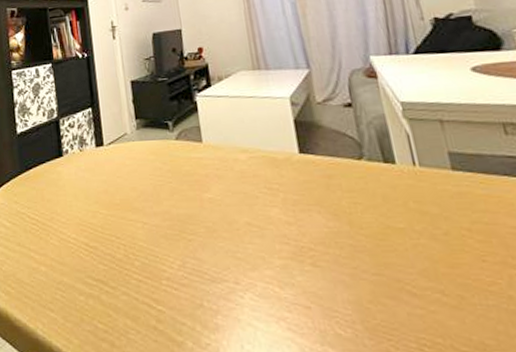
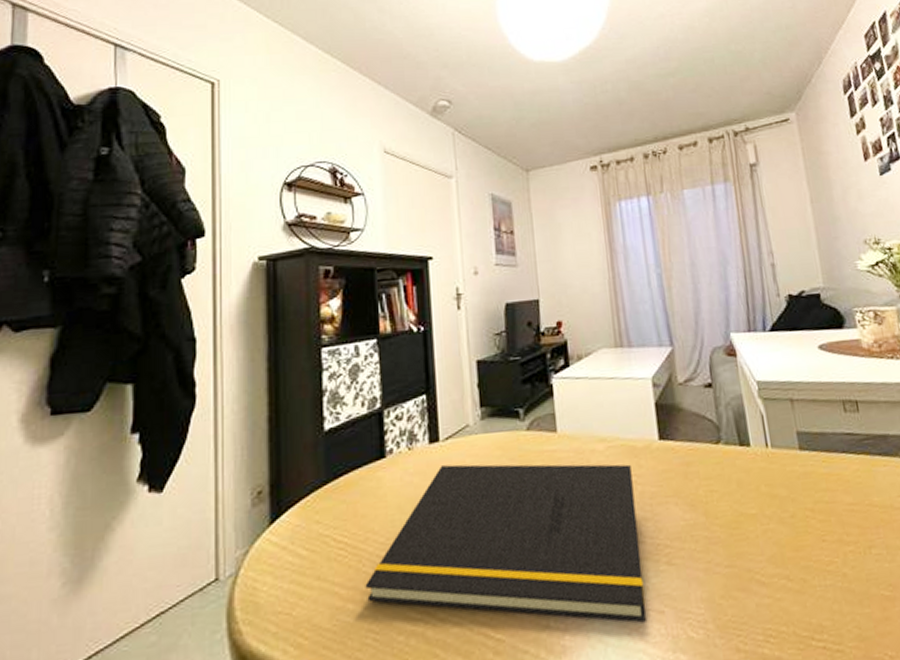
notepad: none [53,165,293,314] -> present [365,464,646,623]

